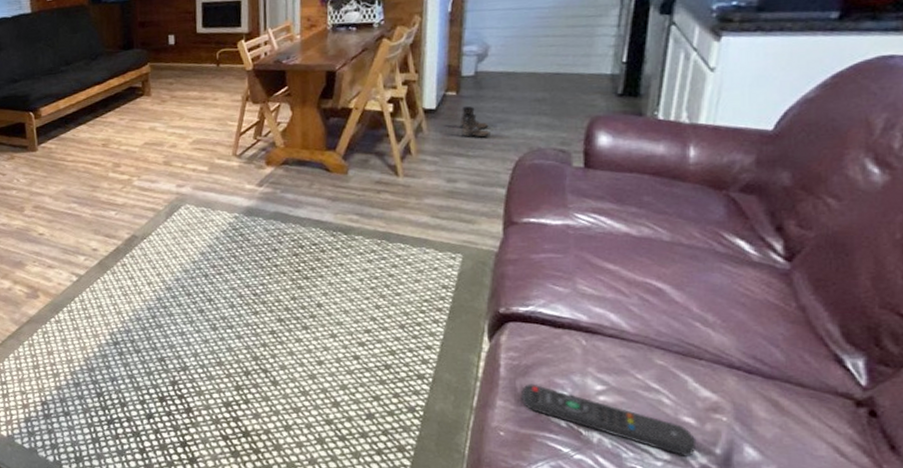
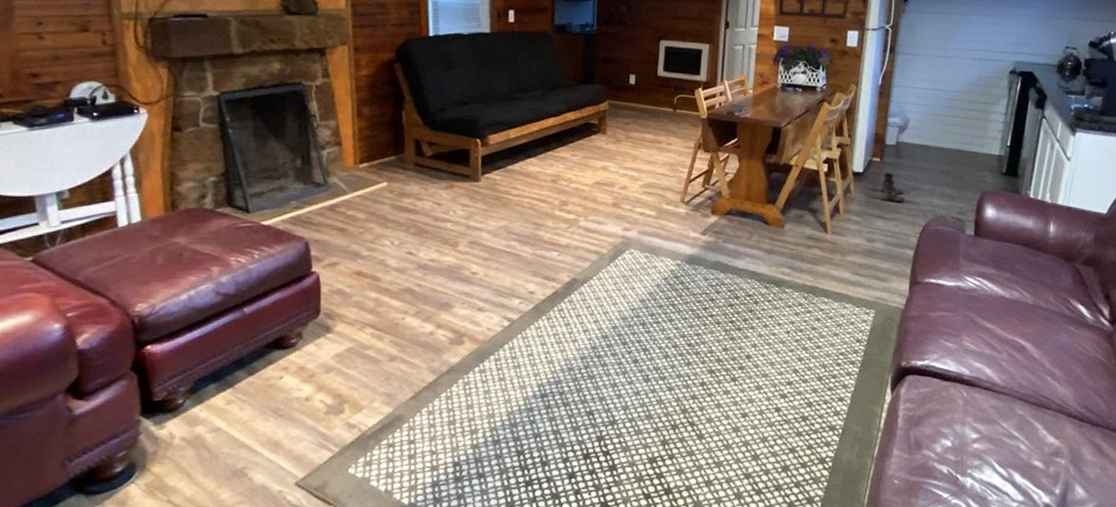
remote control: present [521,384,697,456] -> none [914,433,1043,497]

